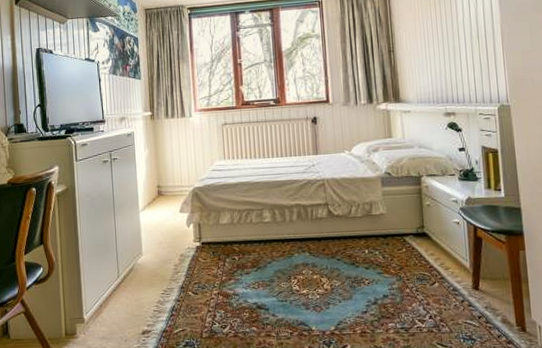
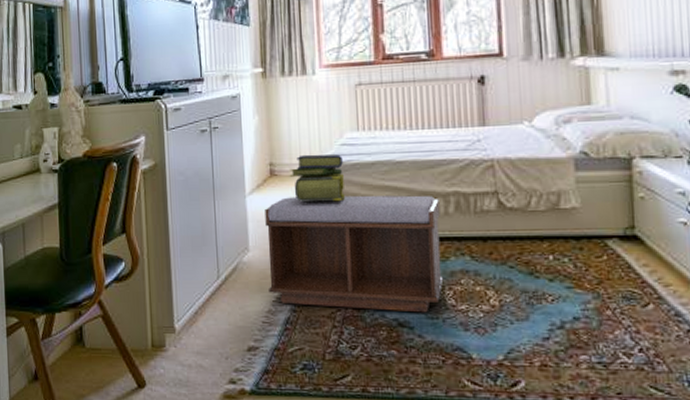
bench: none [154,208,290,297] -> present [265,195,444,313]
stack of books: none [173,178,215,215] -> present [290,154,345,202]

